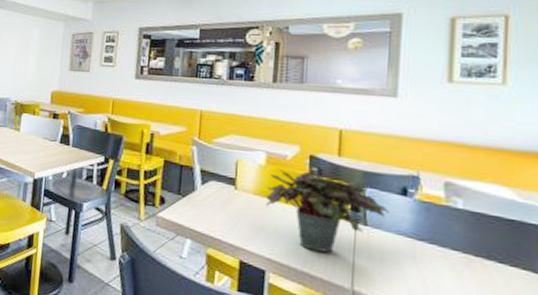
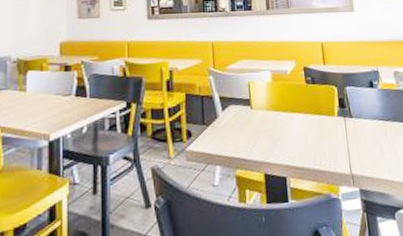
potted plant: present [265,169,390,253] -> none [277,81,365,149]

